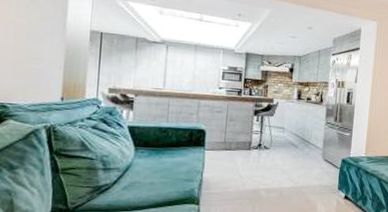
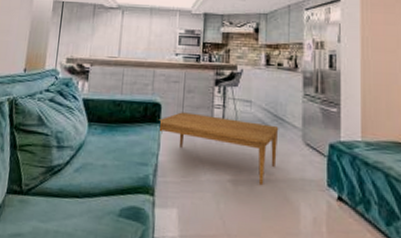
coffee table: none [203,137,305,192] -> present [158,112,279,186]

